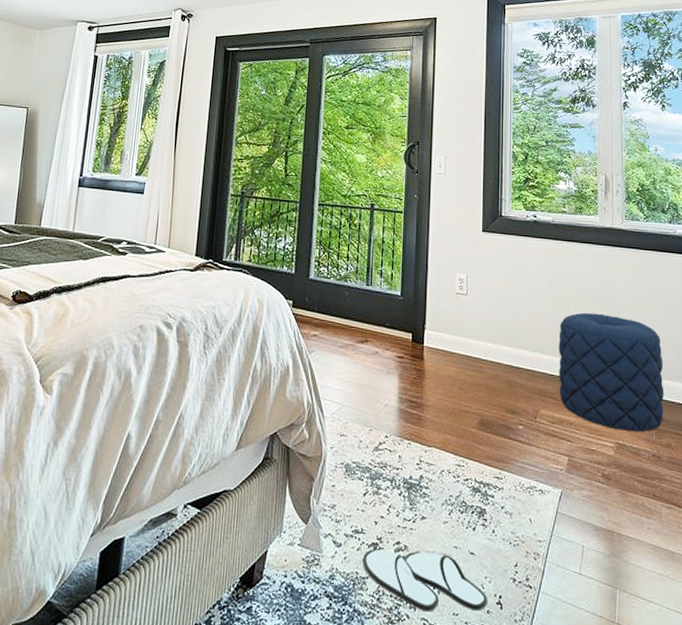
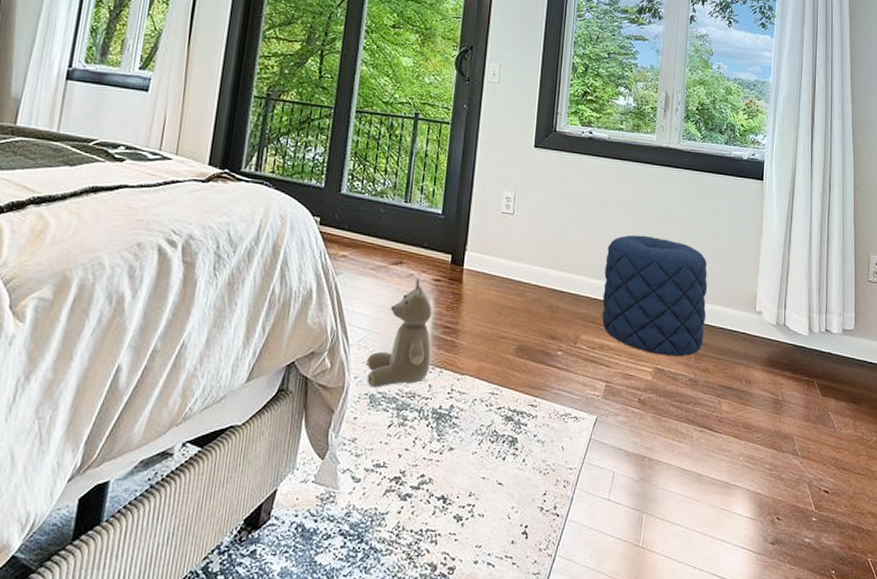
teddy bear: none [341,356,399,458] -> present [366,278,433,388]
slippers: present [362,549,487,612] -> none [382,483,513,545]

